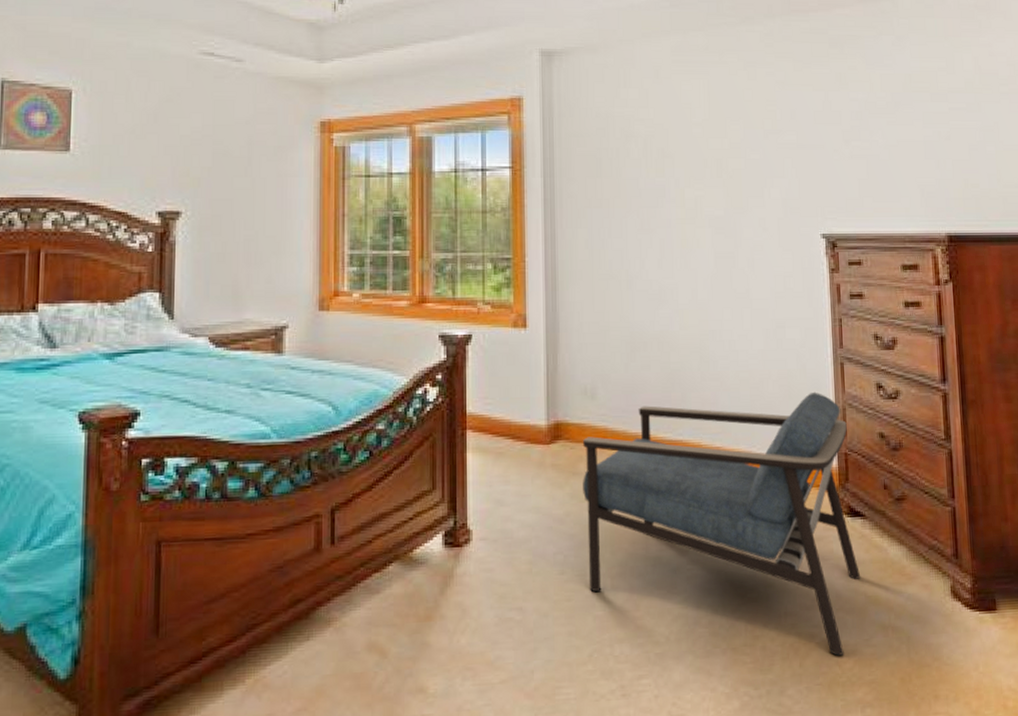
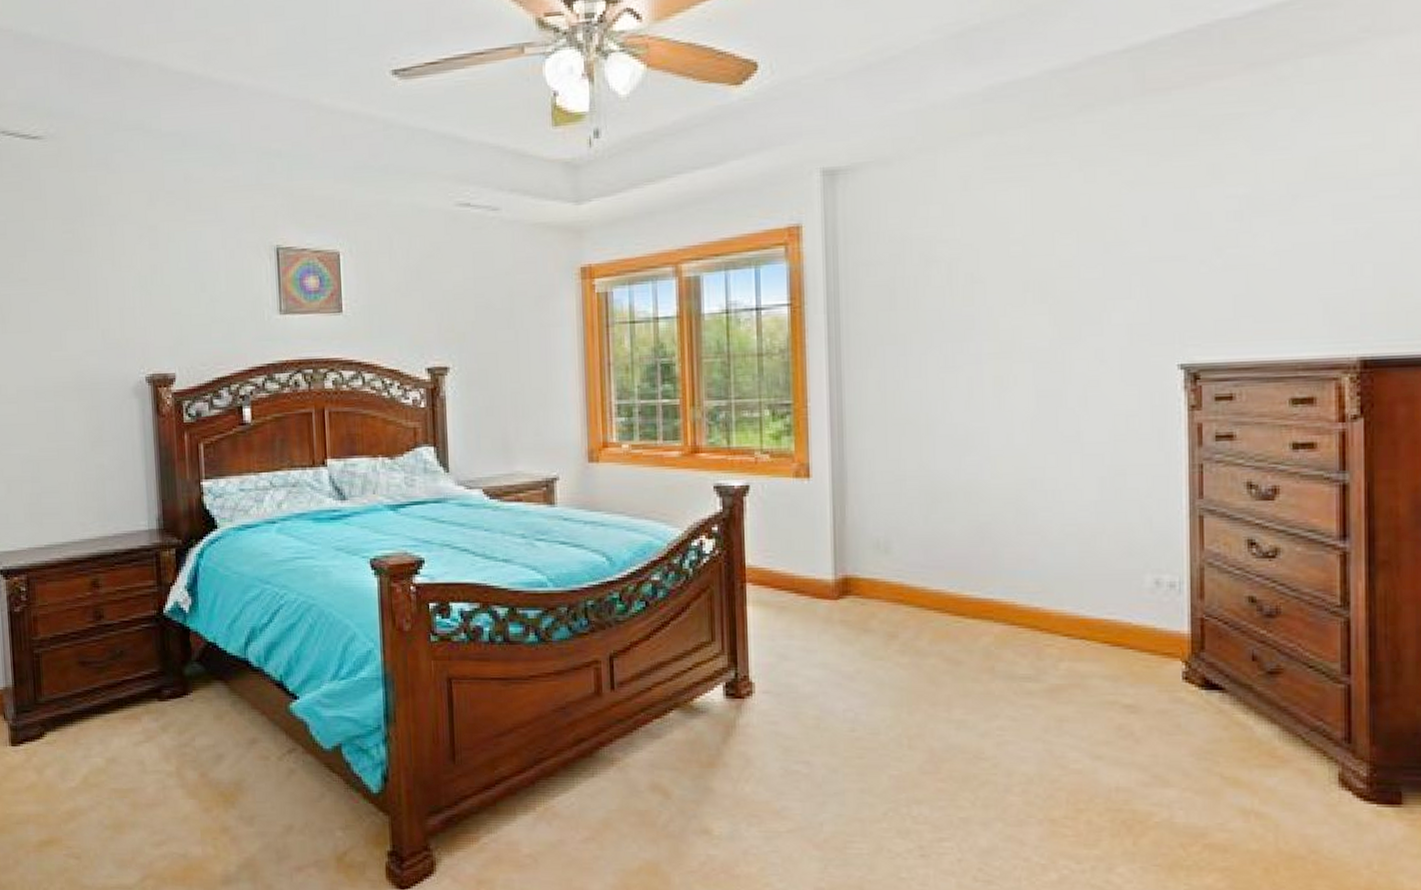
armchair: present [582,391,861,656] -> none [874,548,1217,838]

